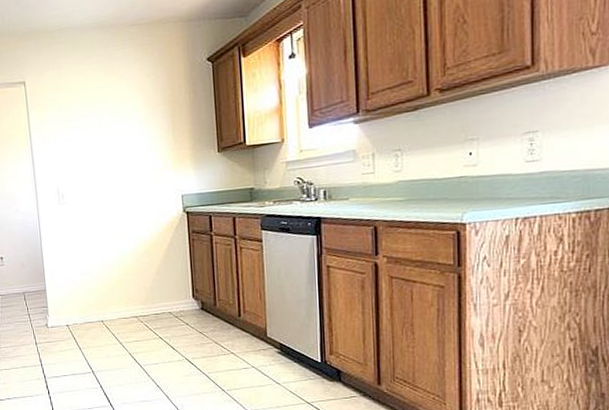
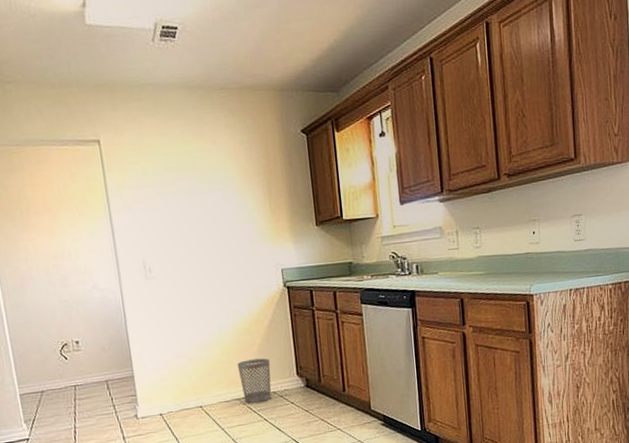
wastebasket: none [136,279,168,321] -> present [237,358,272,403]

